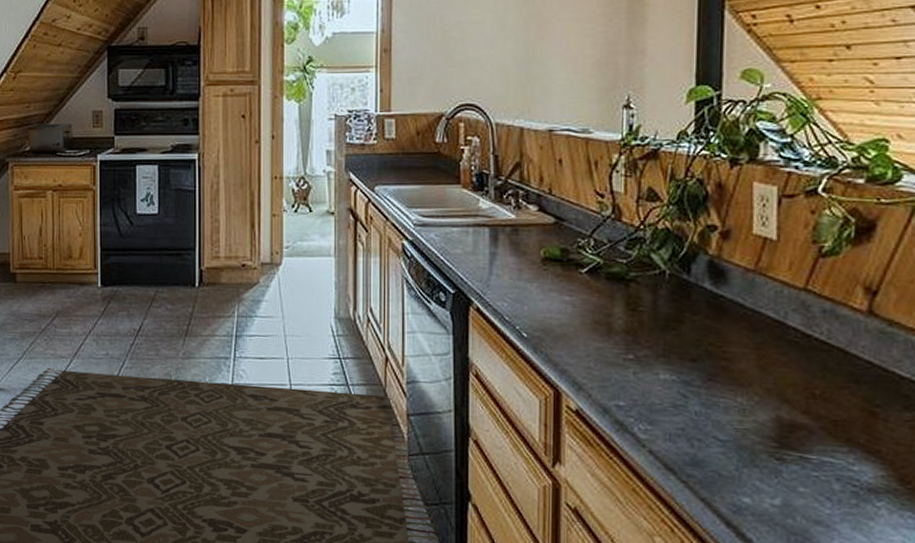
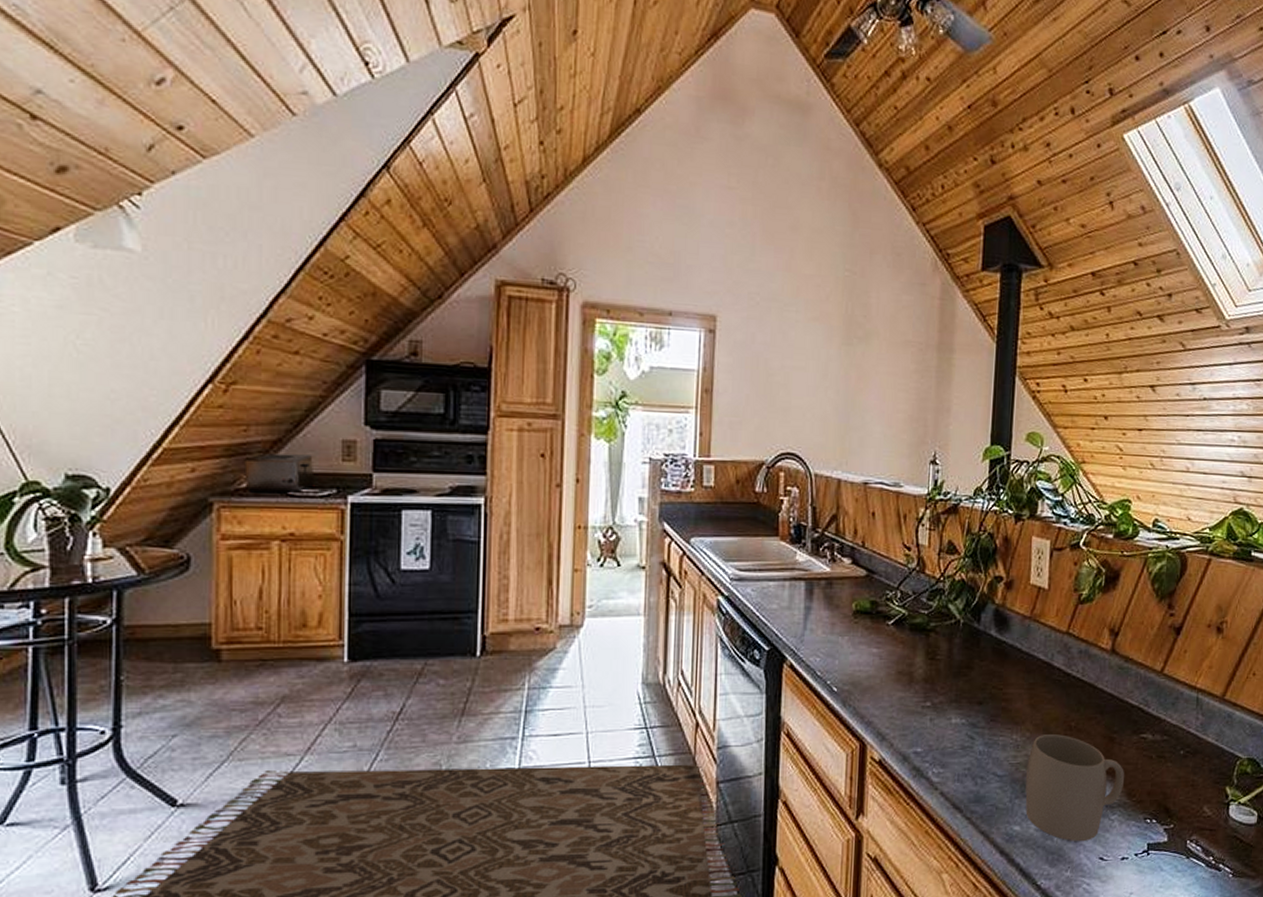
mug: none [756,400,895,526] -> present [1025,734,1125,841]

